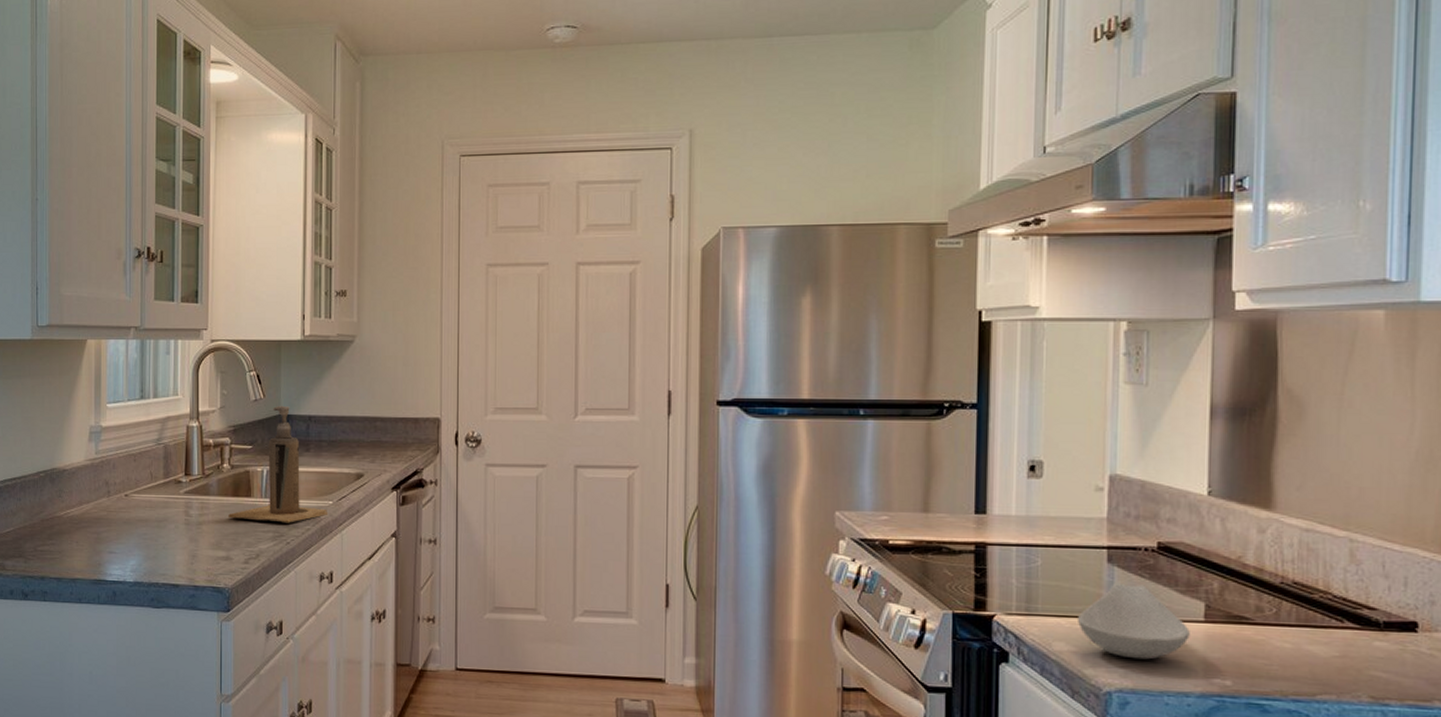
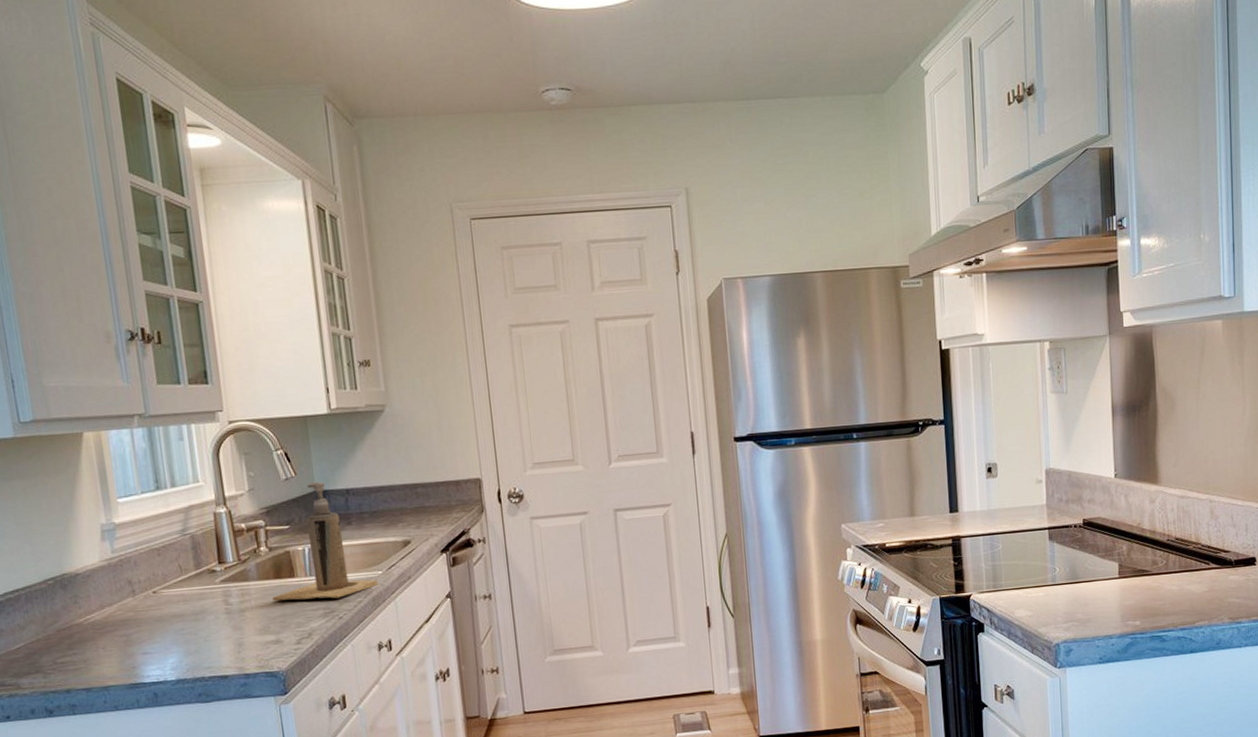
spoon rest: present [1078,582,1190,660] -> none [1031,555,1110,615]

